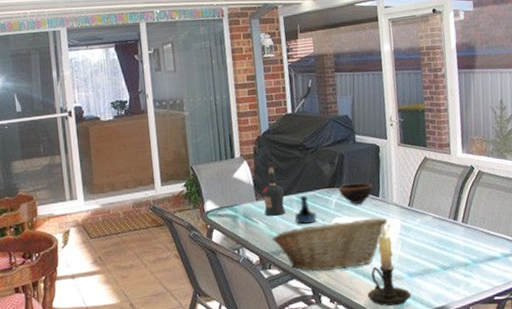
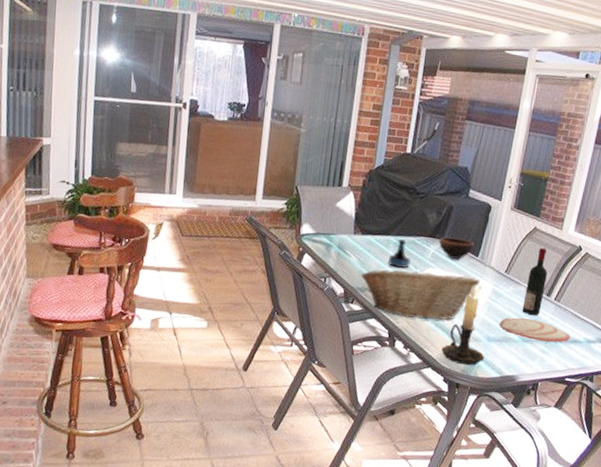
liquor bottle: present [262,162,286,216] -> none [359,198,384,254]
plate: none [416,245,487,266] -> present [500,317,570,343]
wine bottle: none [431,174,452,242] -> present [522,247,547,316]

